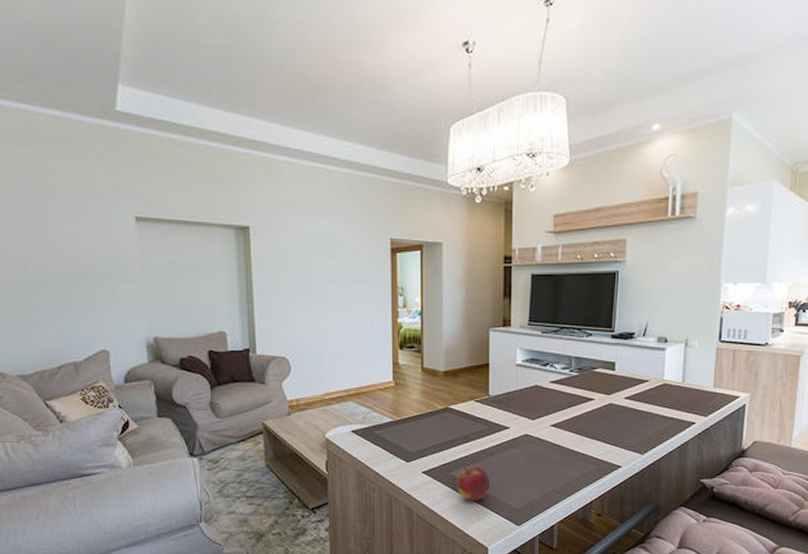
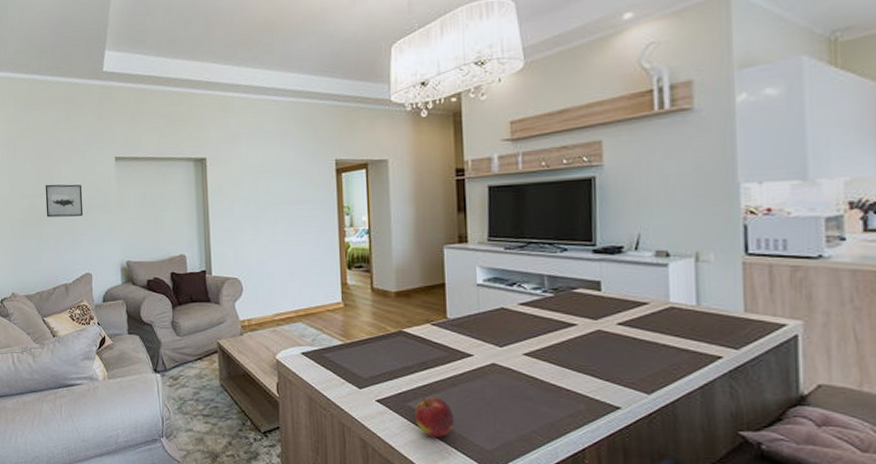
wall art: none [40,243,96,284] -> present [45,184,84,218]

